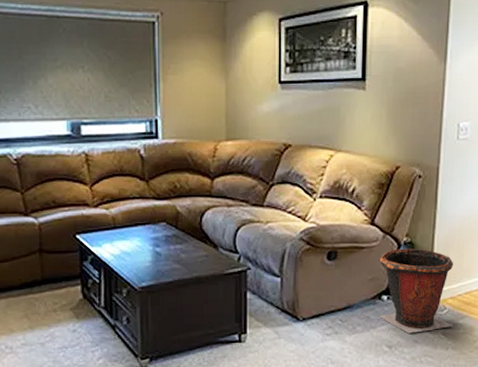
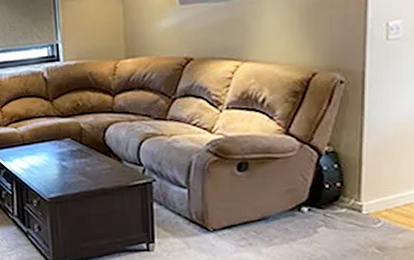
waste bin: present [380,248,454,333] -> none [298,157,391,247]

